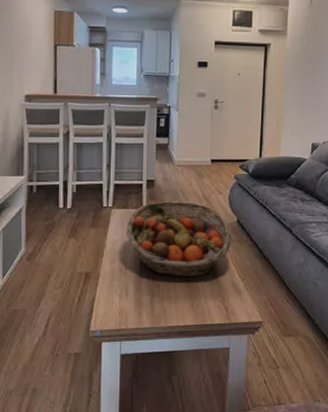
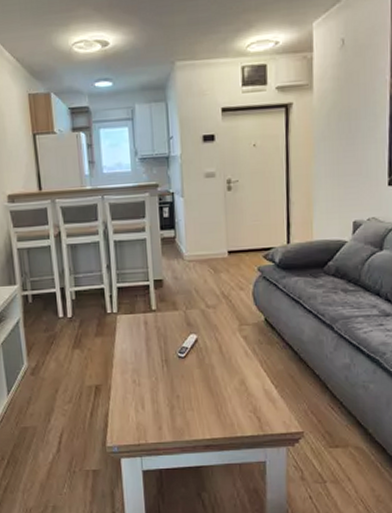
fruit basket: present [126,201,232,278] -> none [135,301,260,386]

